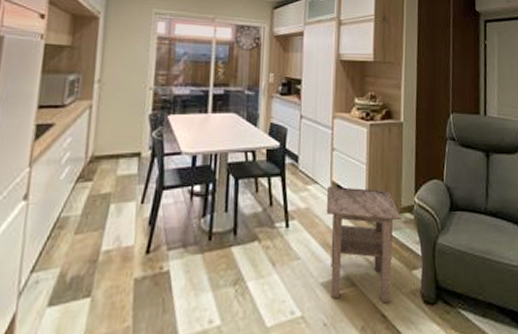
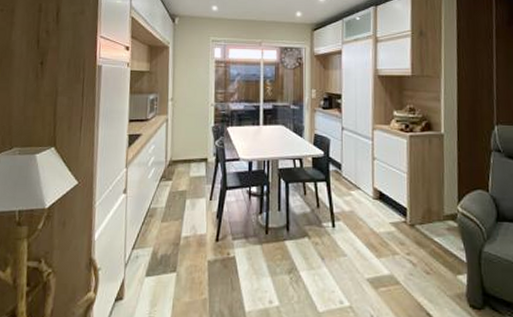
side table: present [326,187,402,304] -> none [369,193,445,303]

